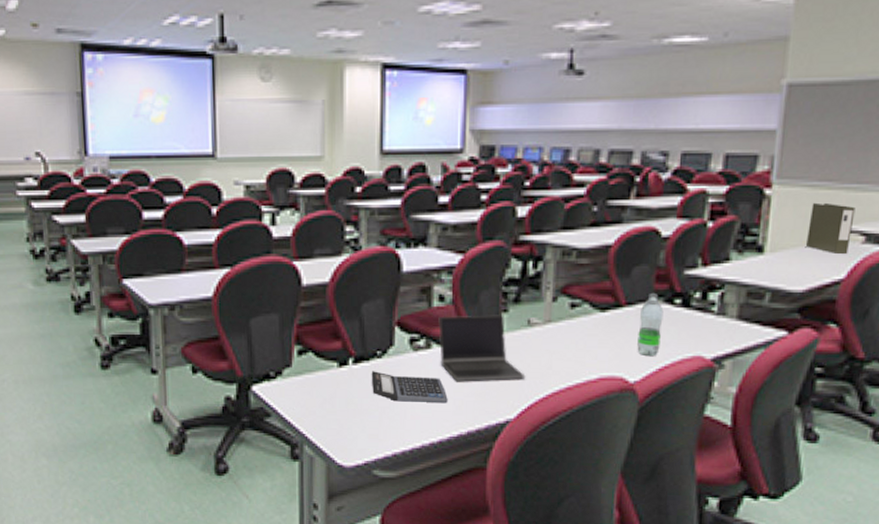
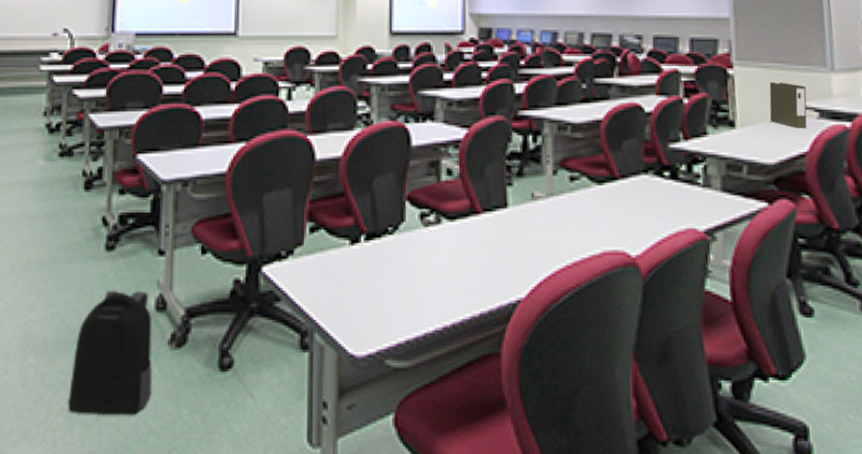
backpack: none [81,404,156,508] -> present [68,290,153,416]
calculator: present [371,371,448,402] -> none [383,248,459,282]
laptop computer: present [438,315,526,382] -> none [447,188,533,259]
bottle: present [637,292,664,357] -> none [634,165,656,230]

